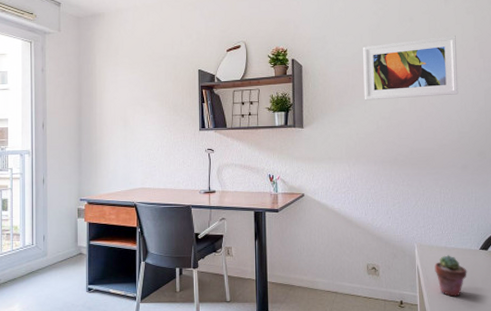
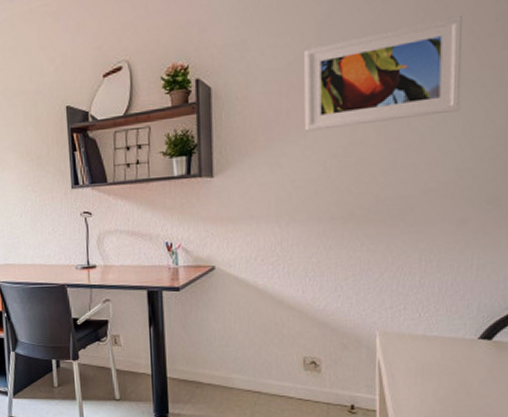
potted succulent: present [434,255,467,297] -> none [405,346,456,402]

